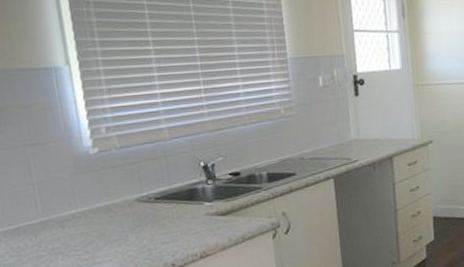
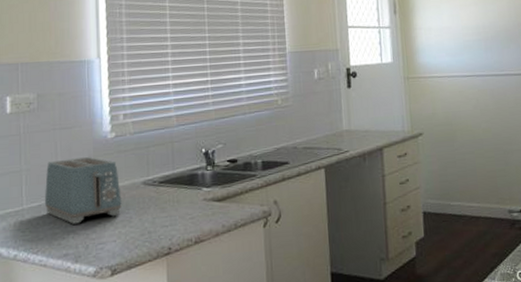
toaster: none [20,173,115,246] -> present [44,156,122,224]

